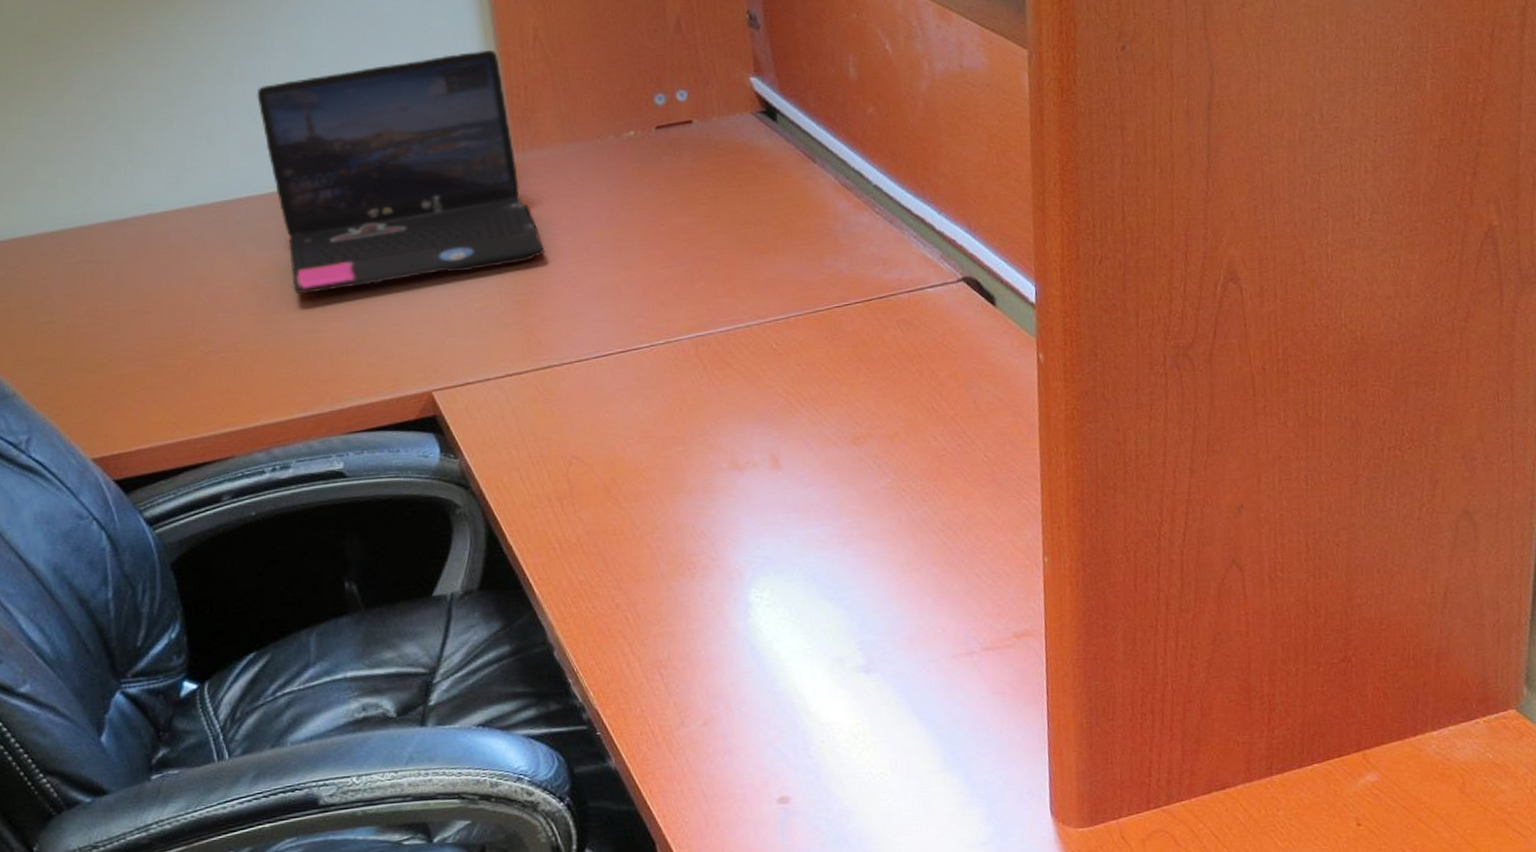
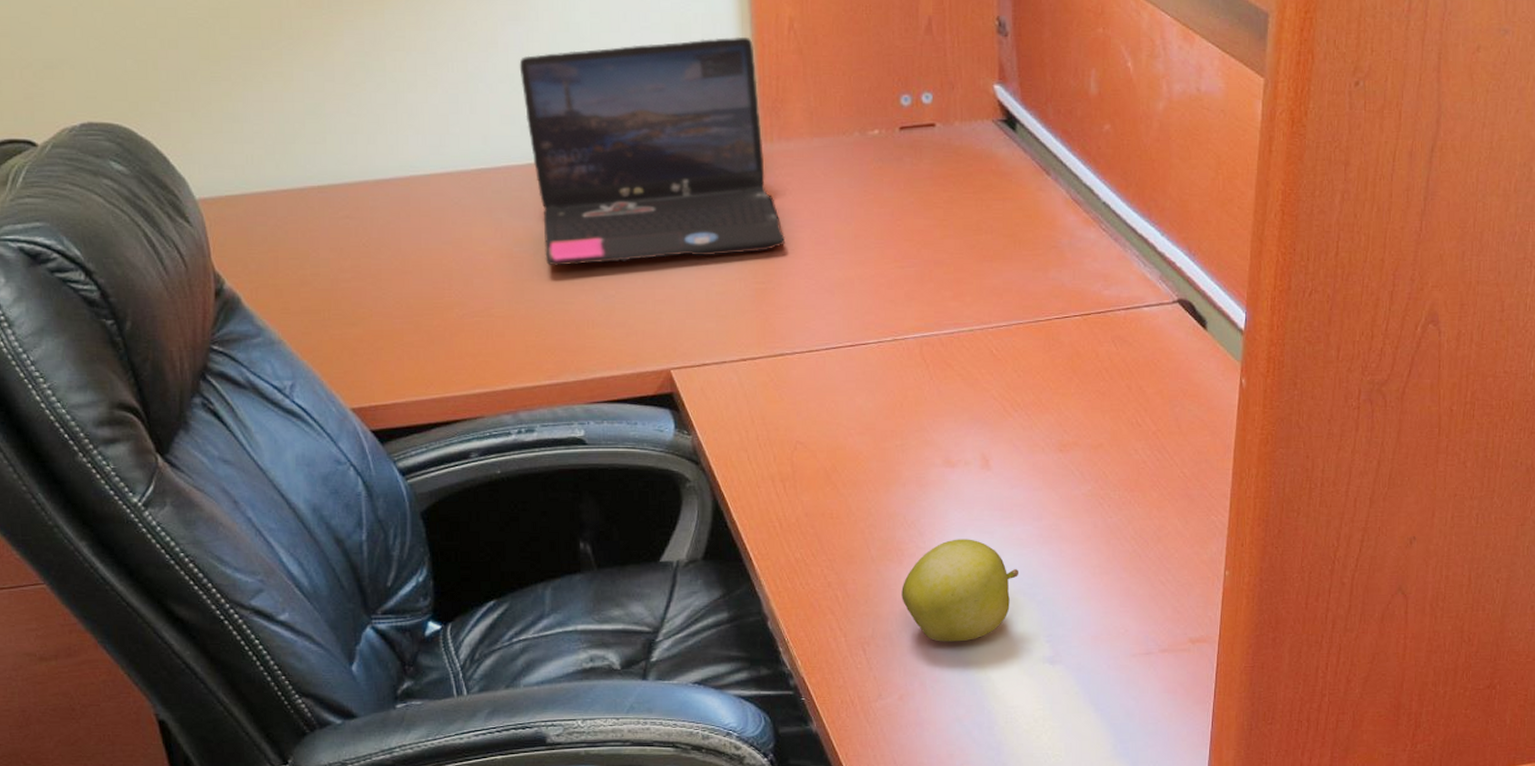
apple: none [696,545,823,659] -> present [901,539,1019,642]

